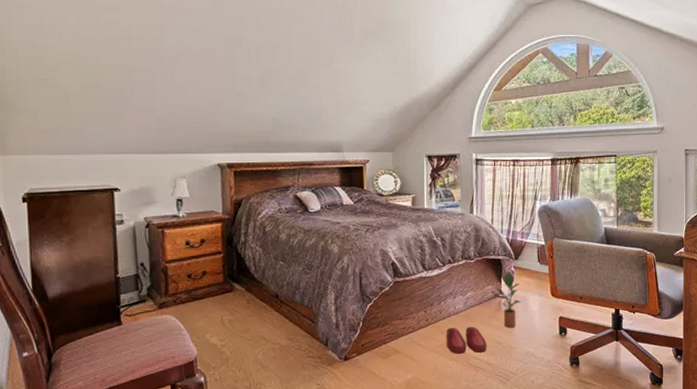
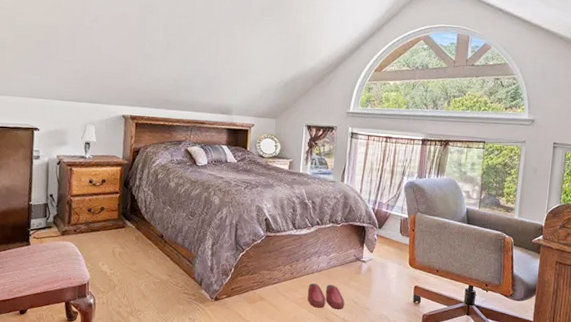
potted plant: present [496,272,521,328] -> none [358,239,380,291]

